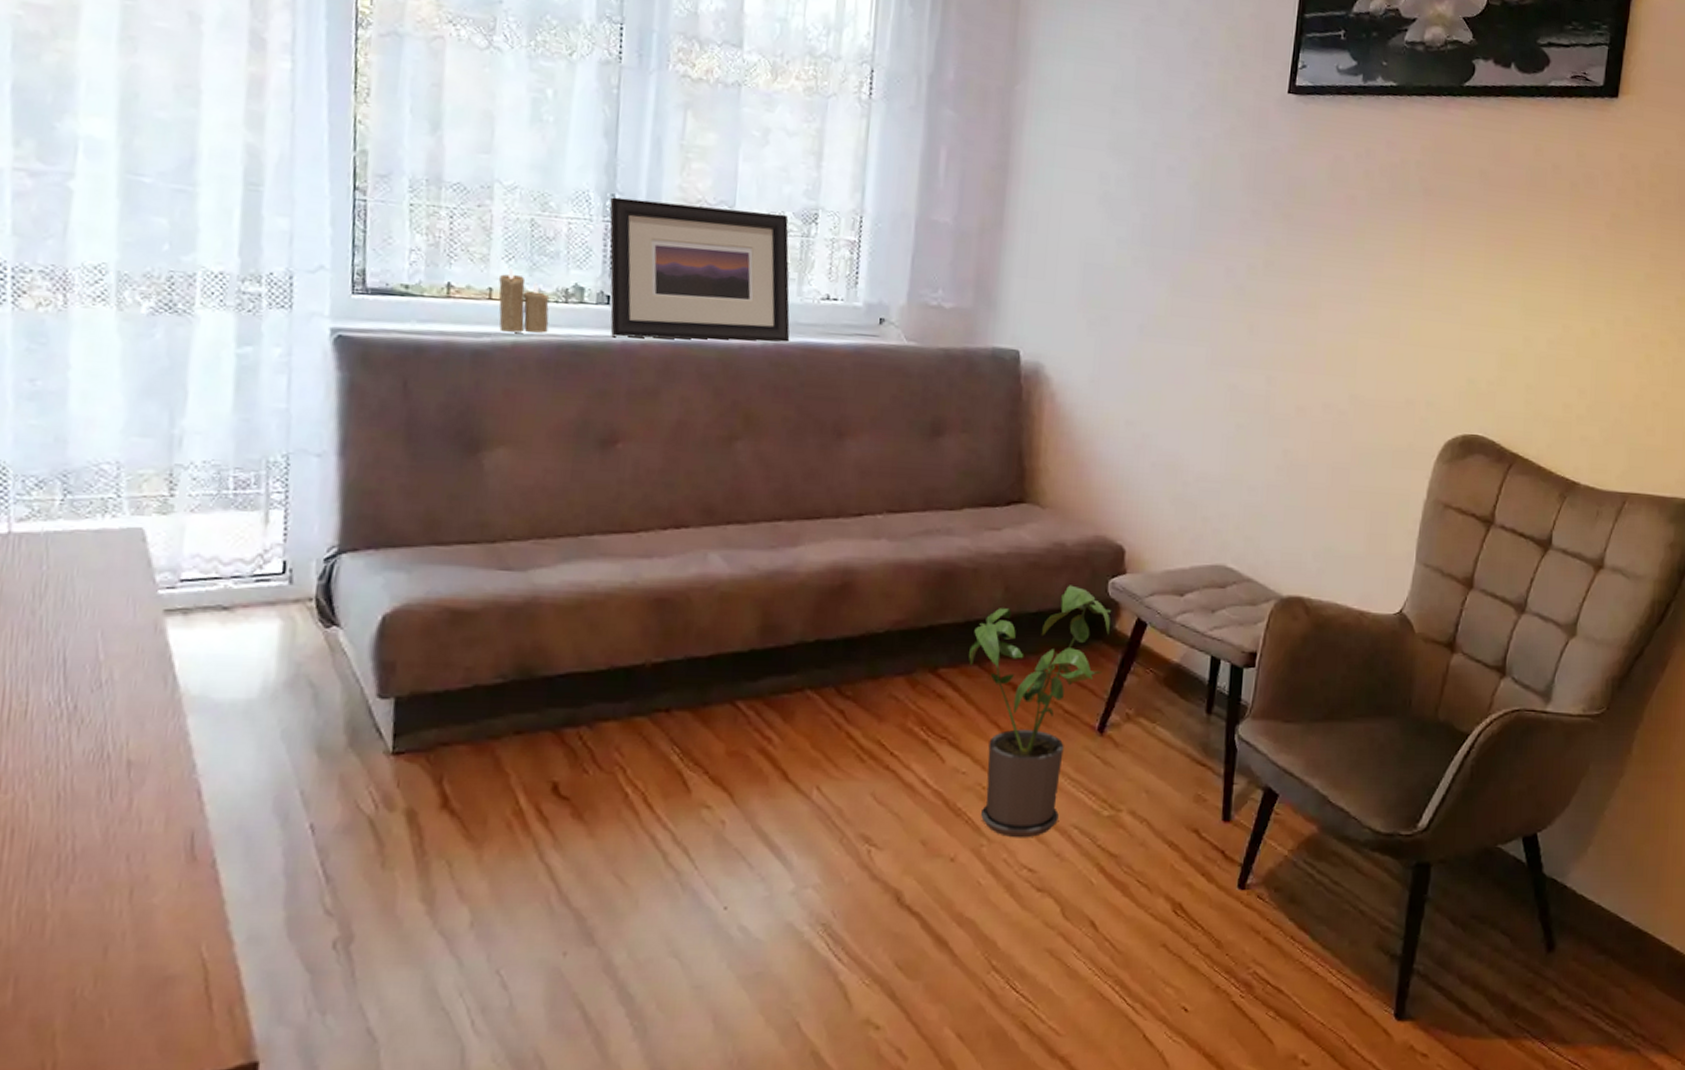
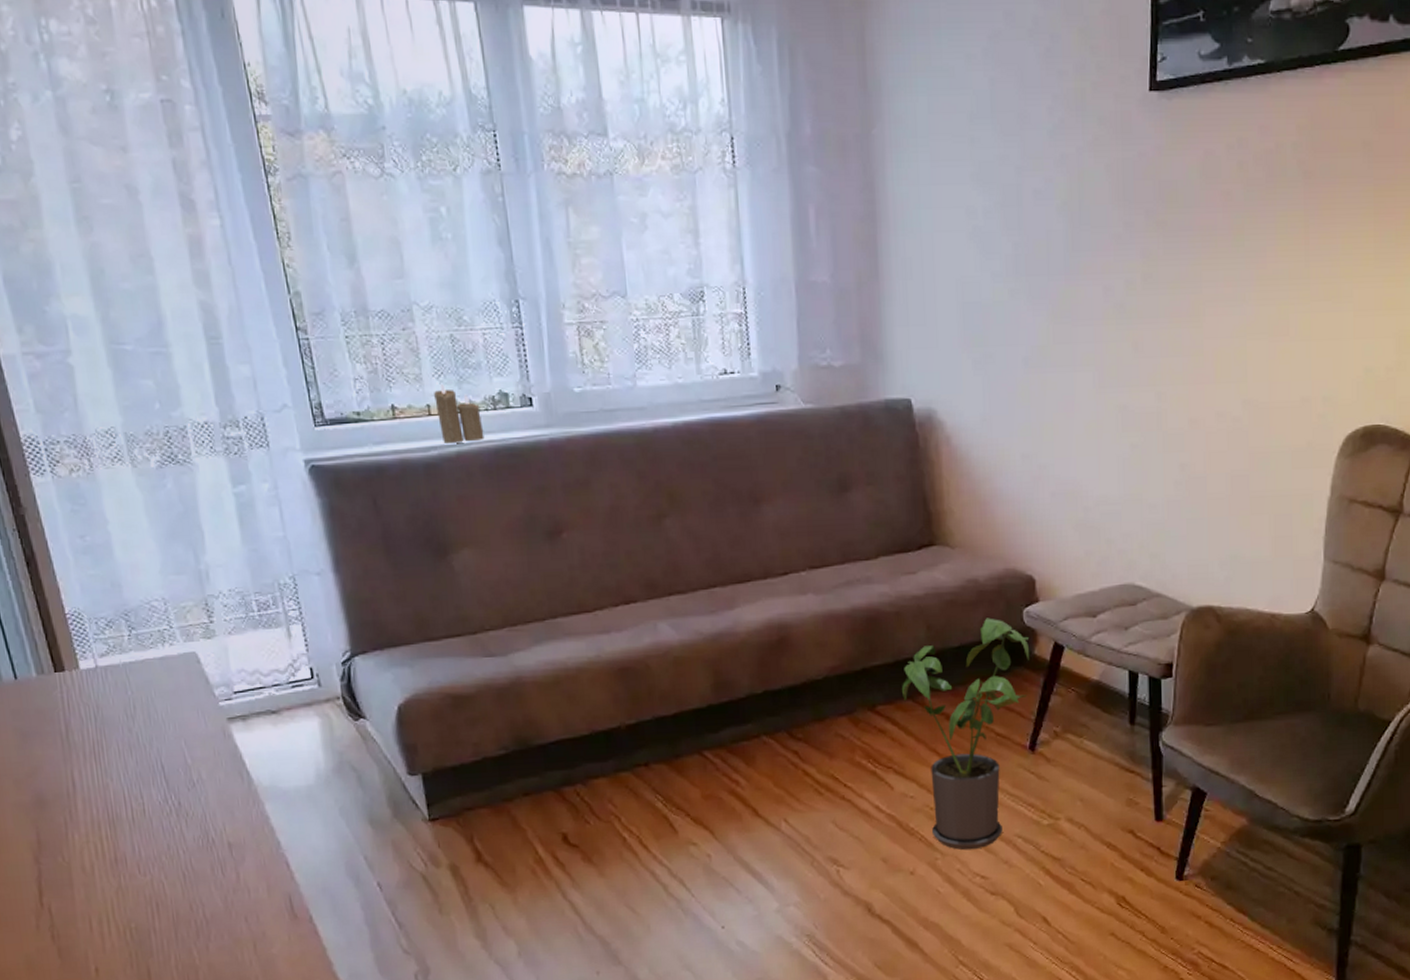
picture frame: present [609,197,790,343] -> none [515,296,697,435]

